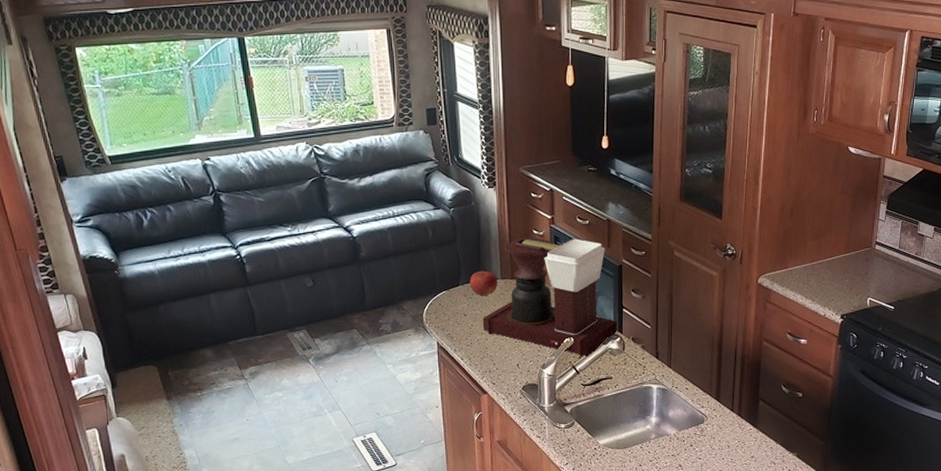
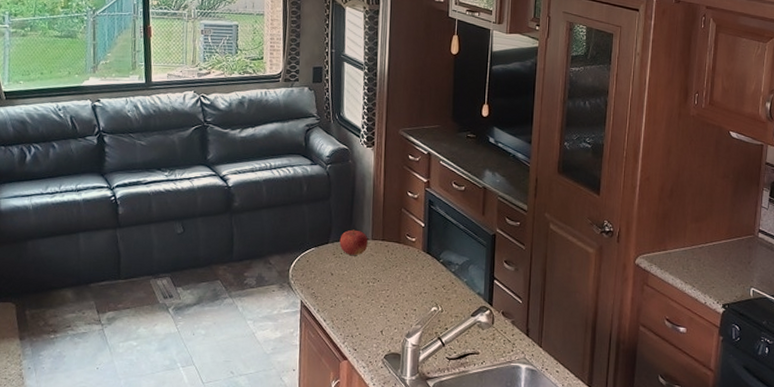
coffee maker: present [482,237,617,357] -> none [349,199,487,328]

